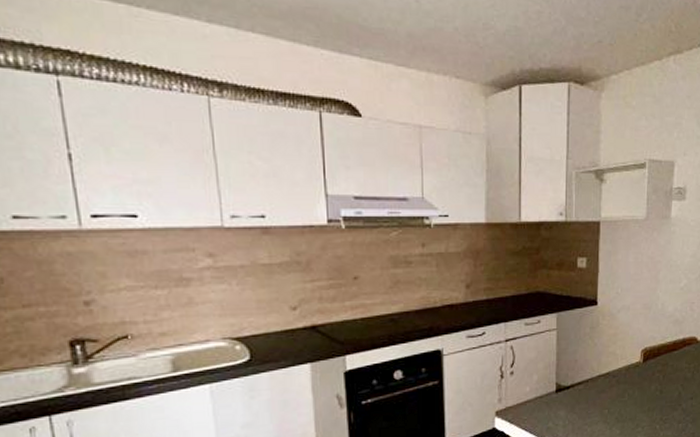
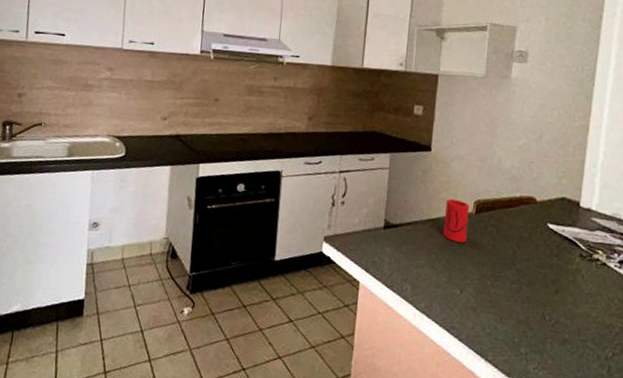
cup: none [613,350,637,393] -> present [443,198,470,243]

